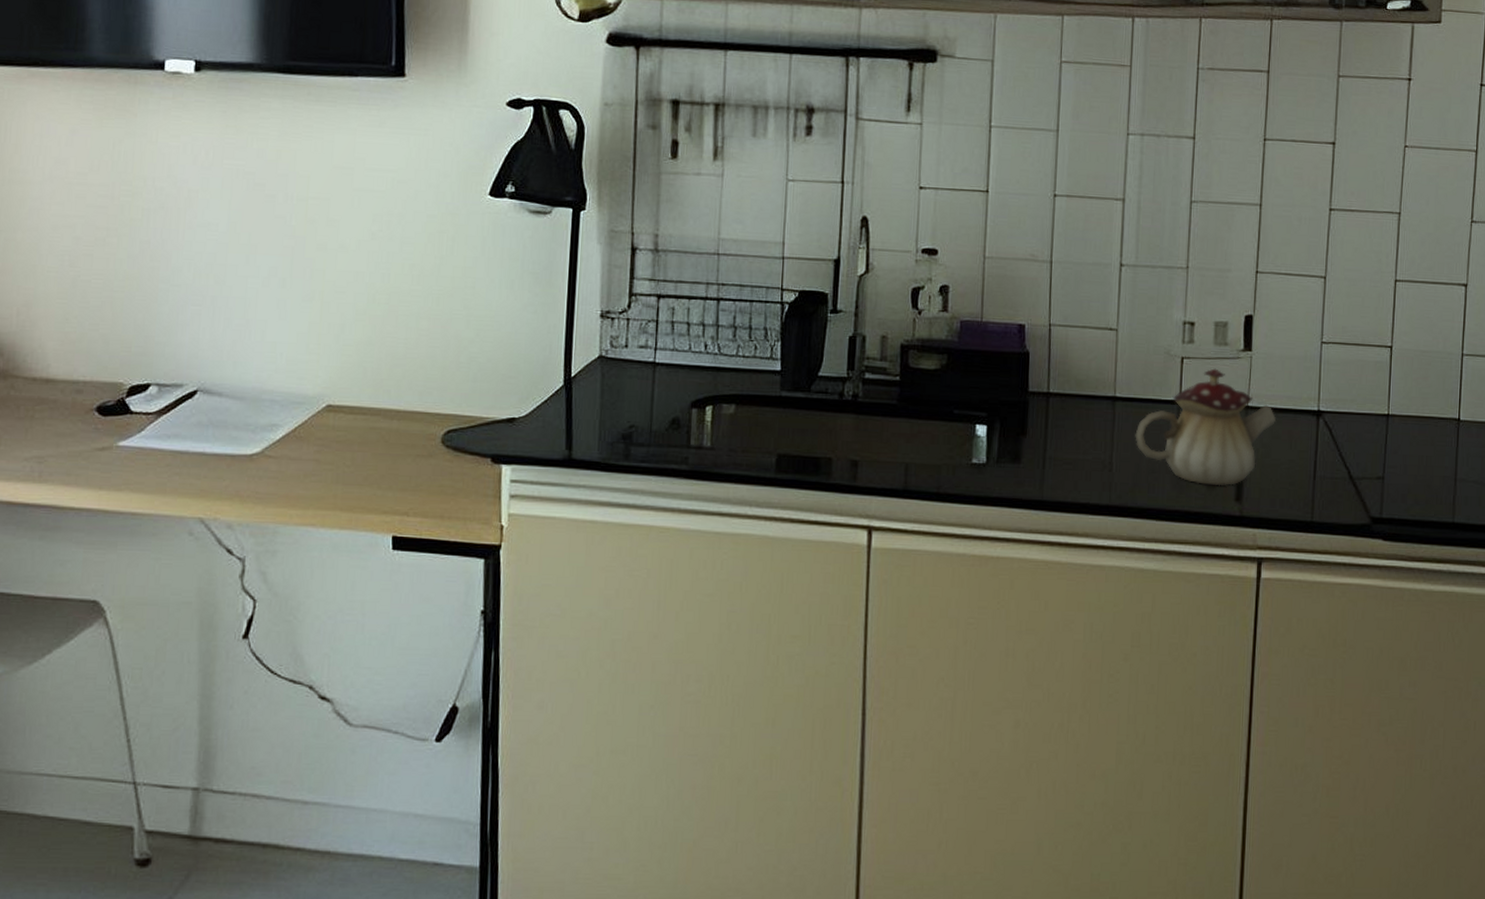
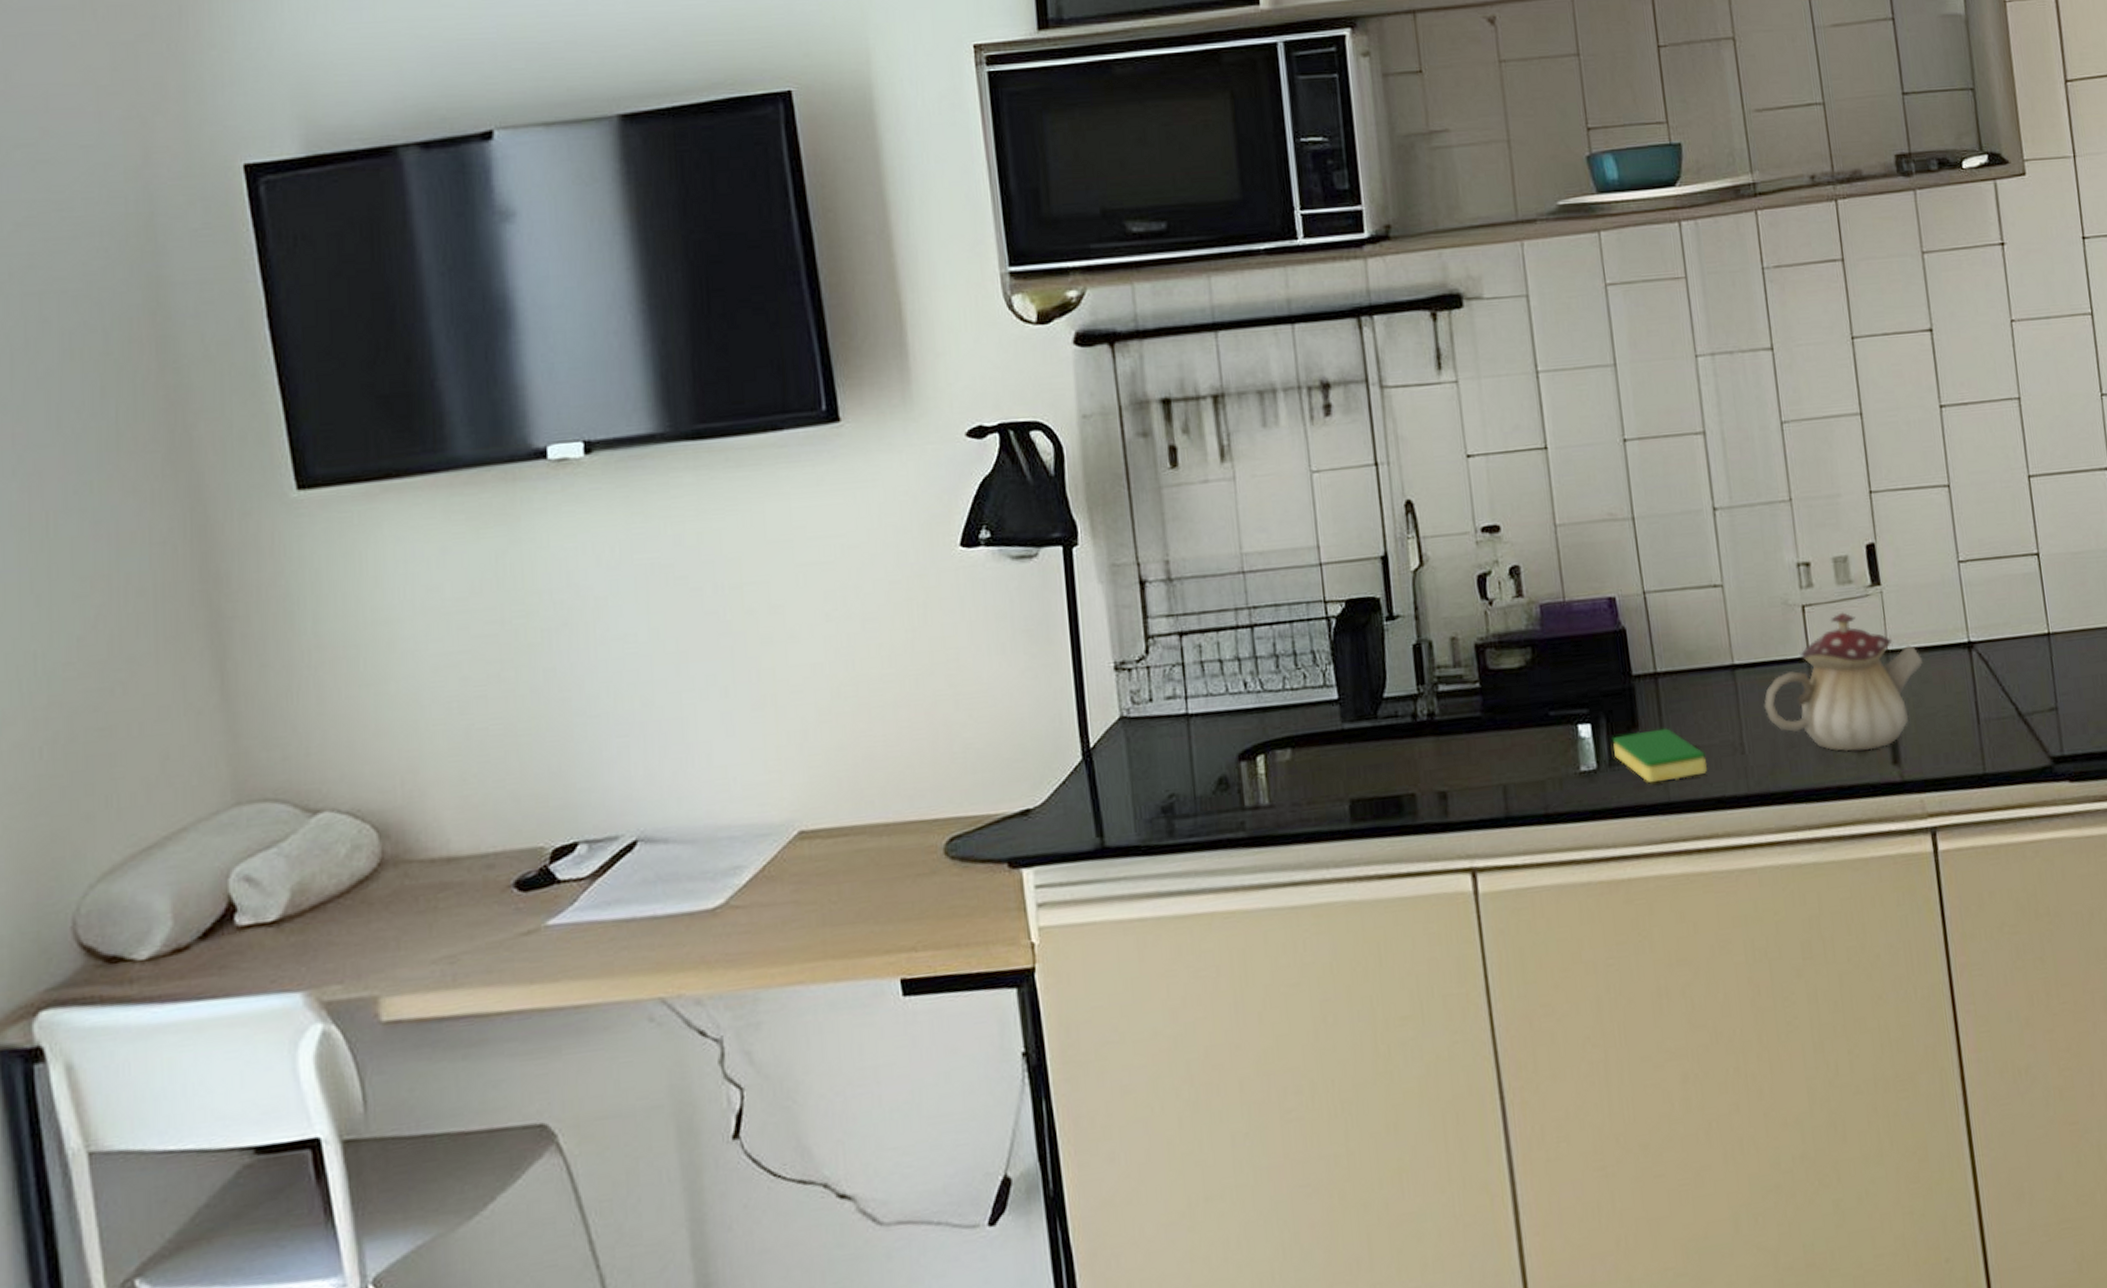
dish sponge: none [1003,438,1078,484] -> present [1613,728,1707,784]

